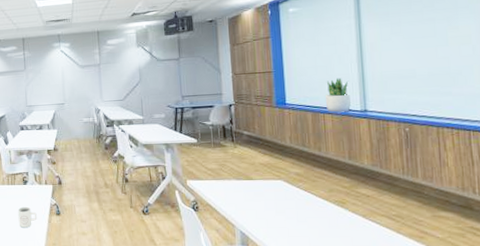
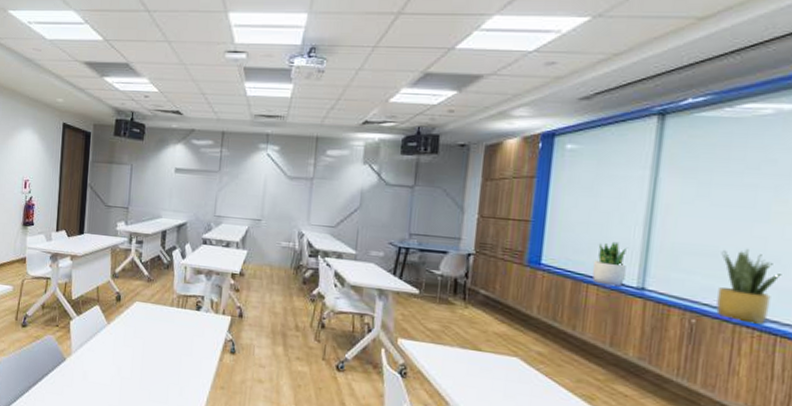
mug: present [18,206,37,228] -> none [183,336,207,363]
planter: none [418,68,465,124] -> present [716,250,782,325]

